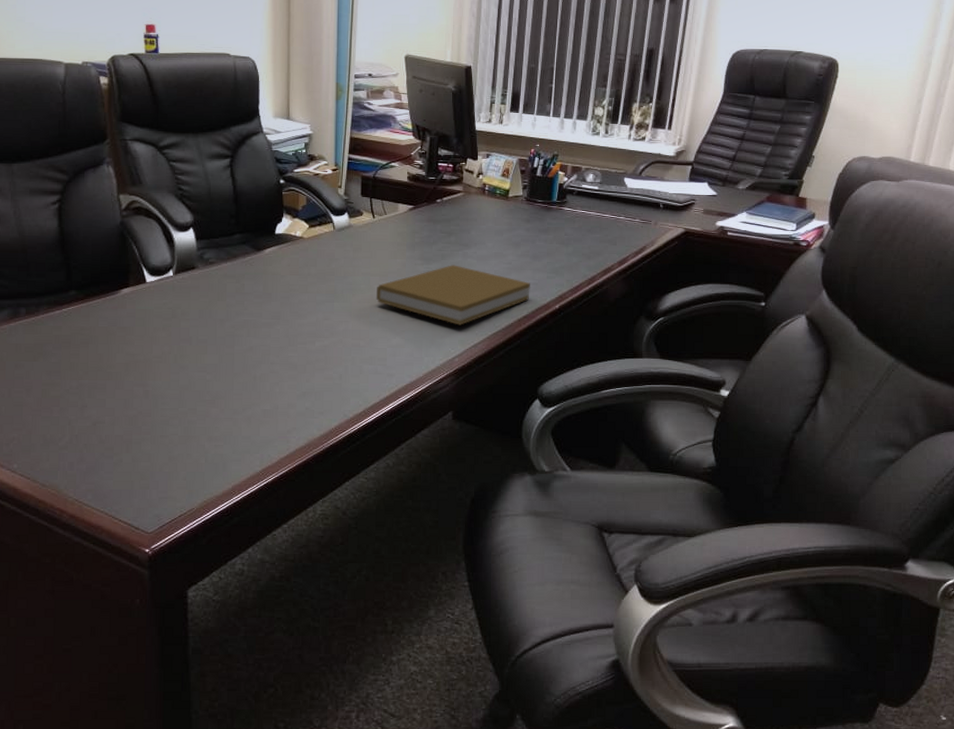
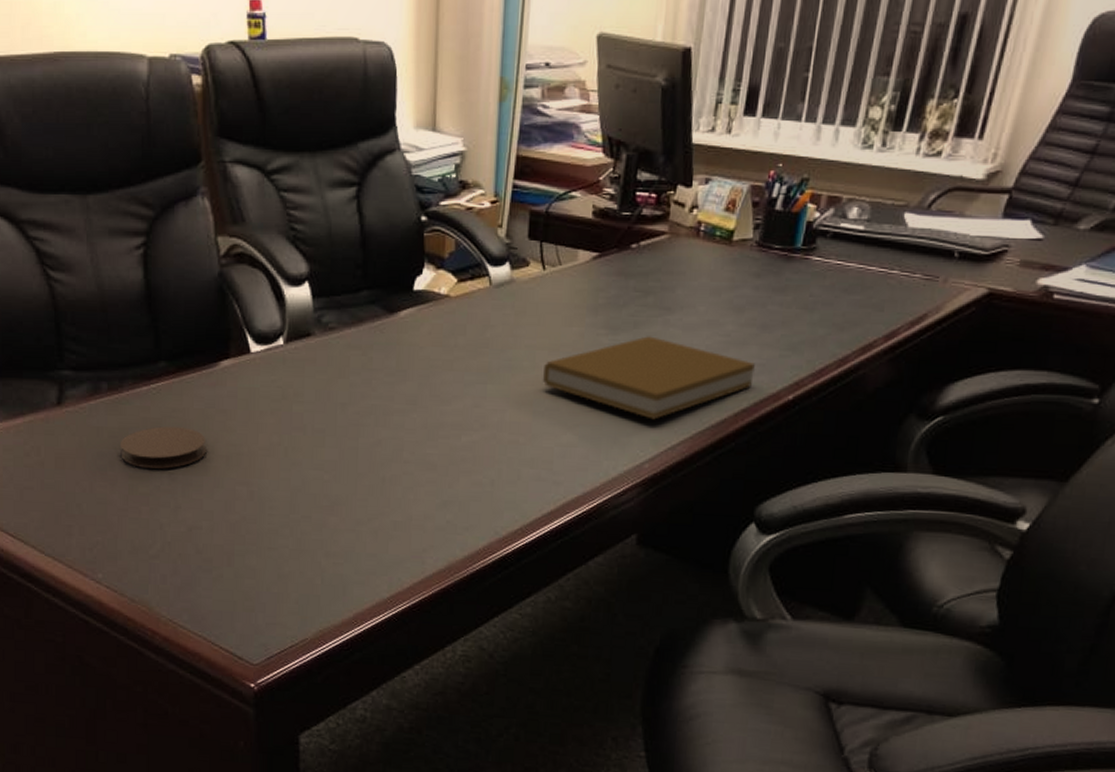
coaster: none [36,342,109,376] -> present [121,426,207,469]

